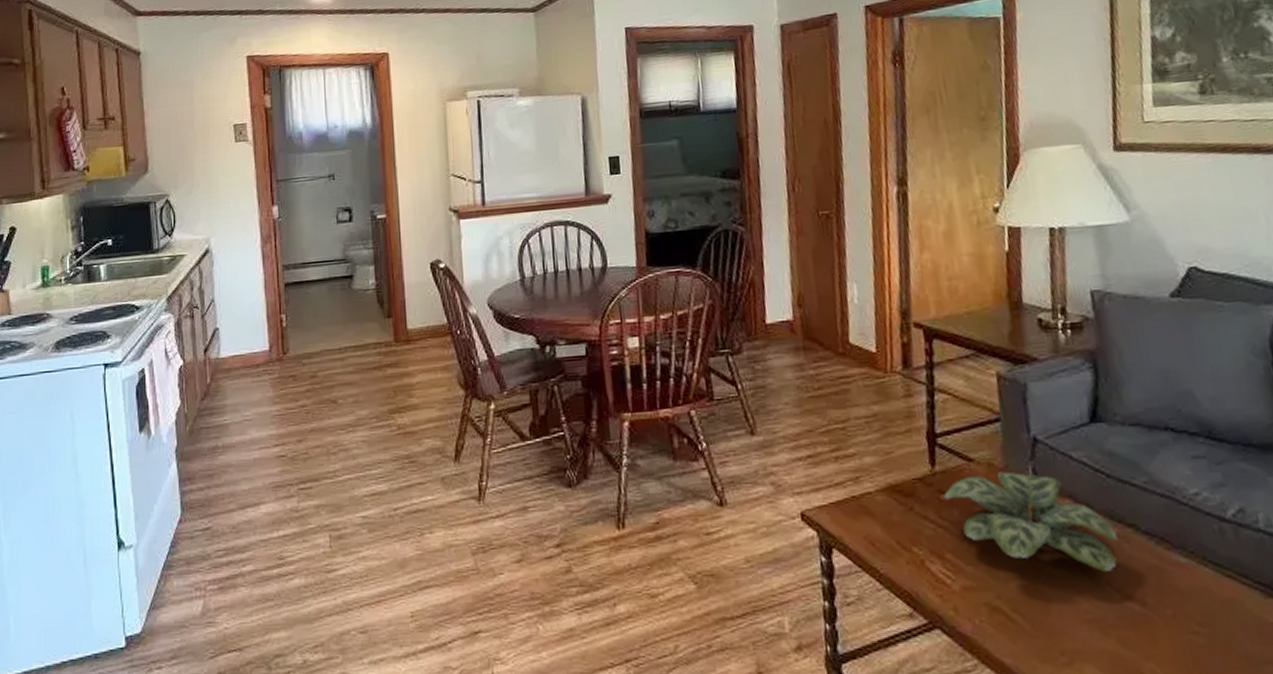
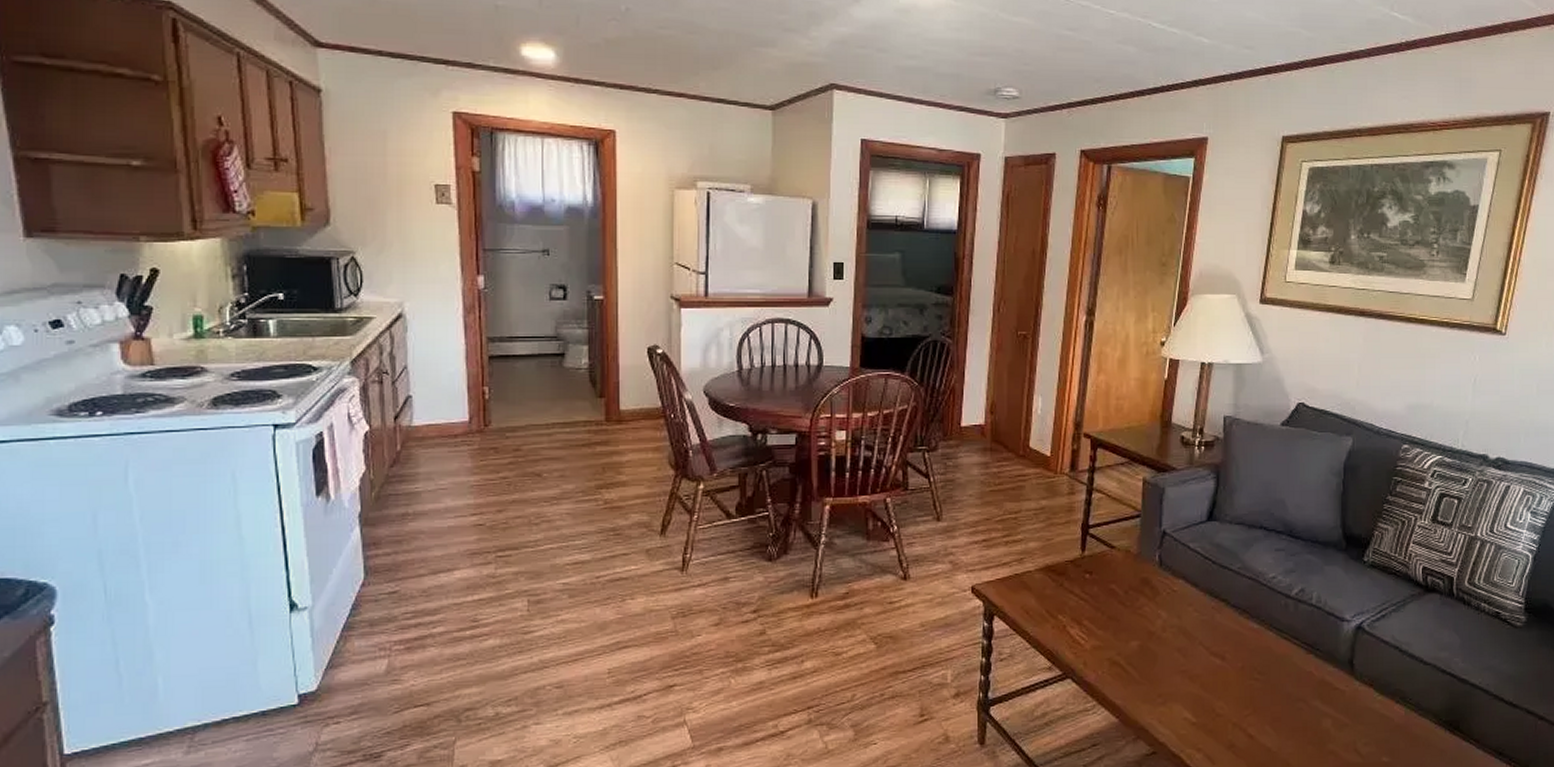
plant: present [944,471,1118,571] -> none [1089,557,1213,635]

